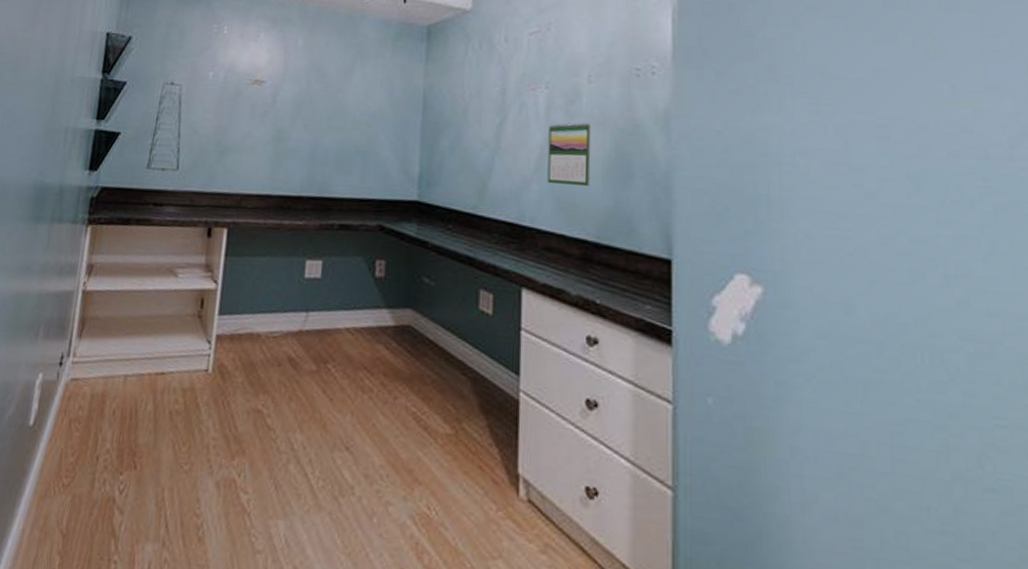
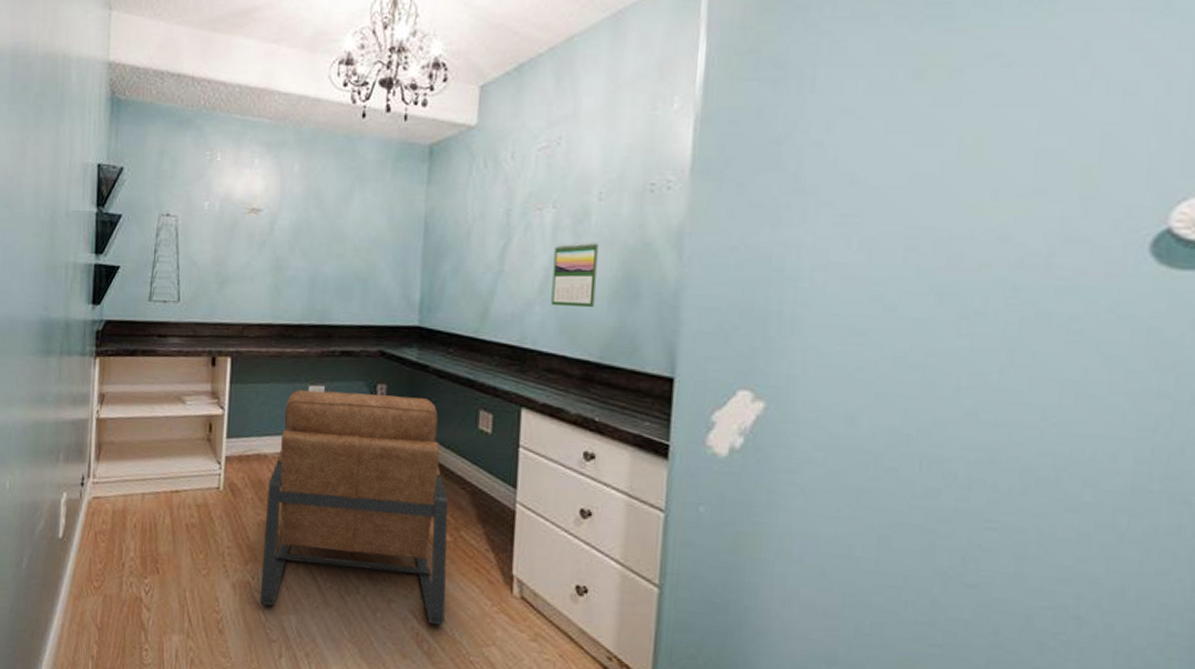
chair: none [245,264,449,533] -> present [260,390,448,625]

